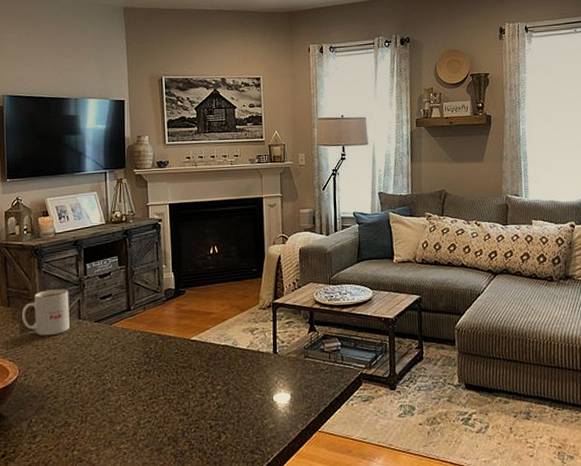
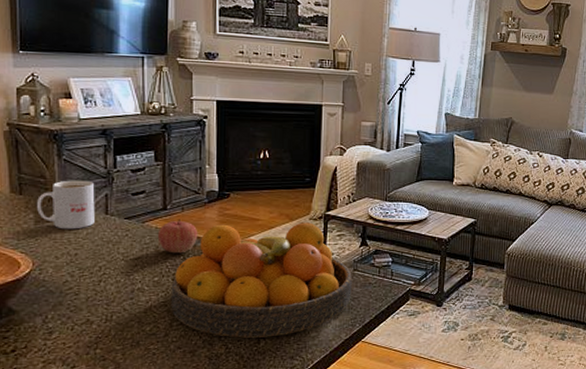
apple: none [123,318,159,352] -> present [157,219,198,254]
fruit bowl: none [137,312,305,433] -> present [170,222,352,338]

